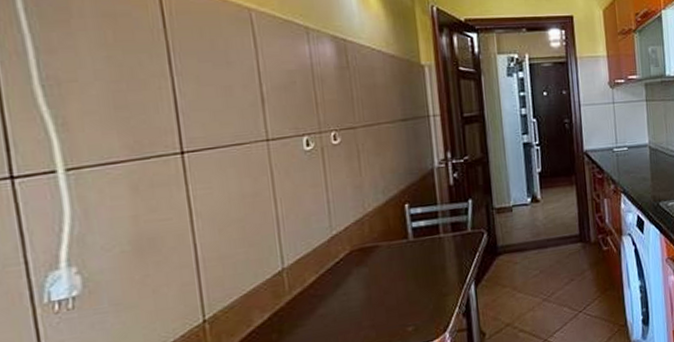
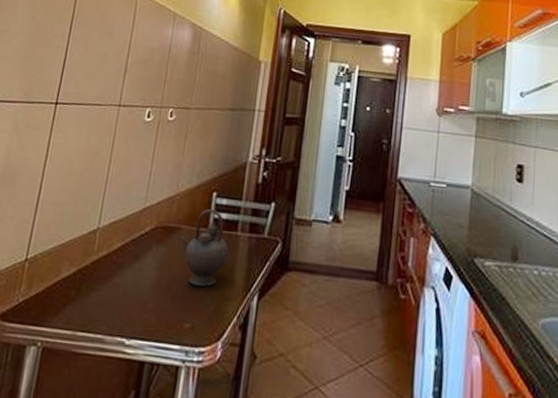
teapot: none [379,220,435,293] -> present [179,209,228,287]

